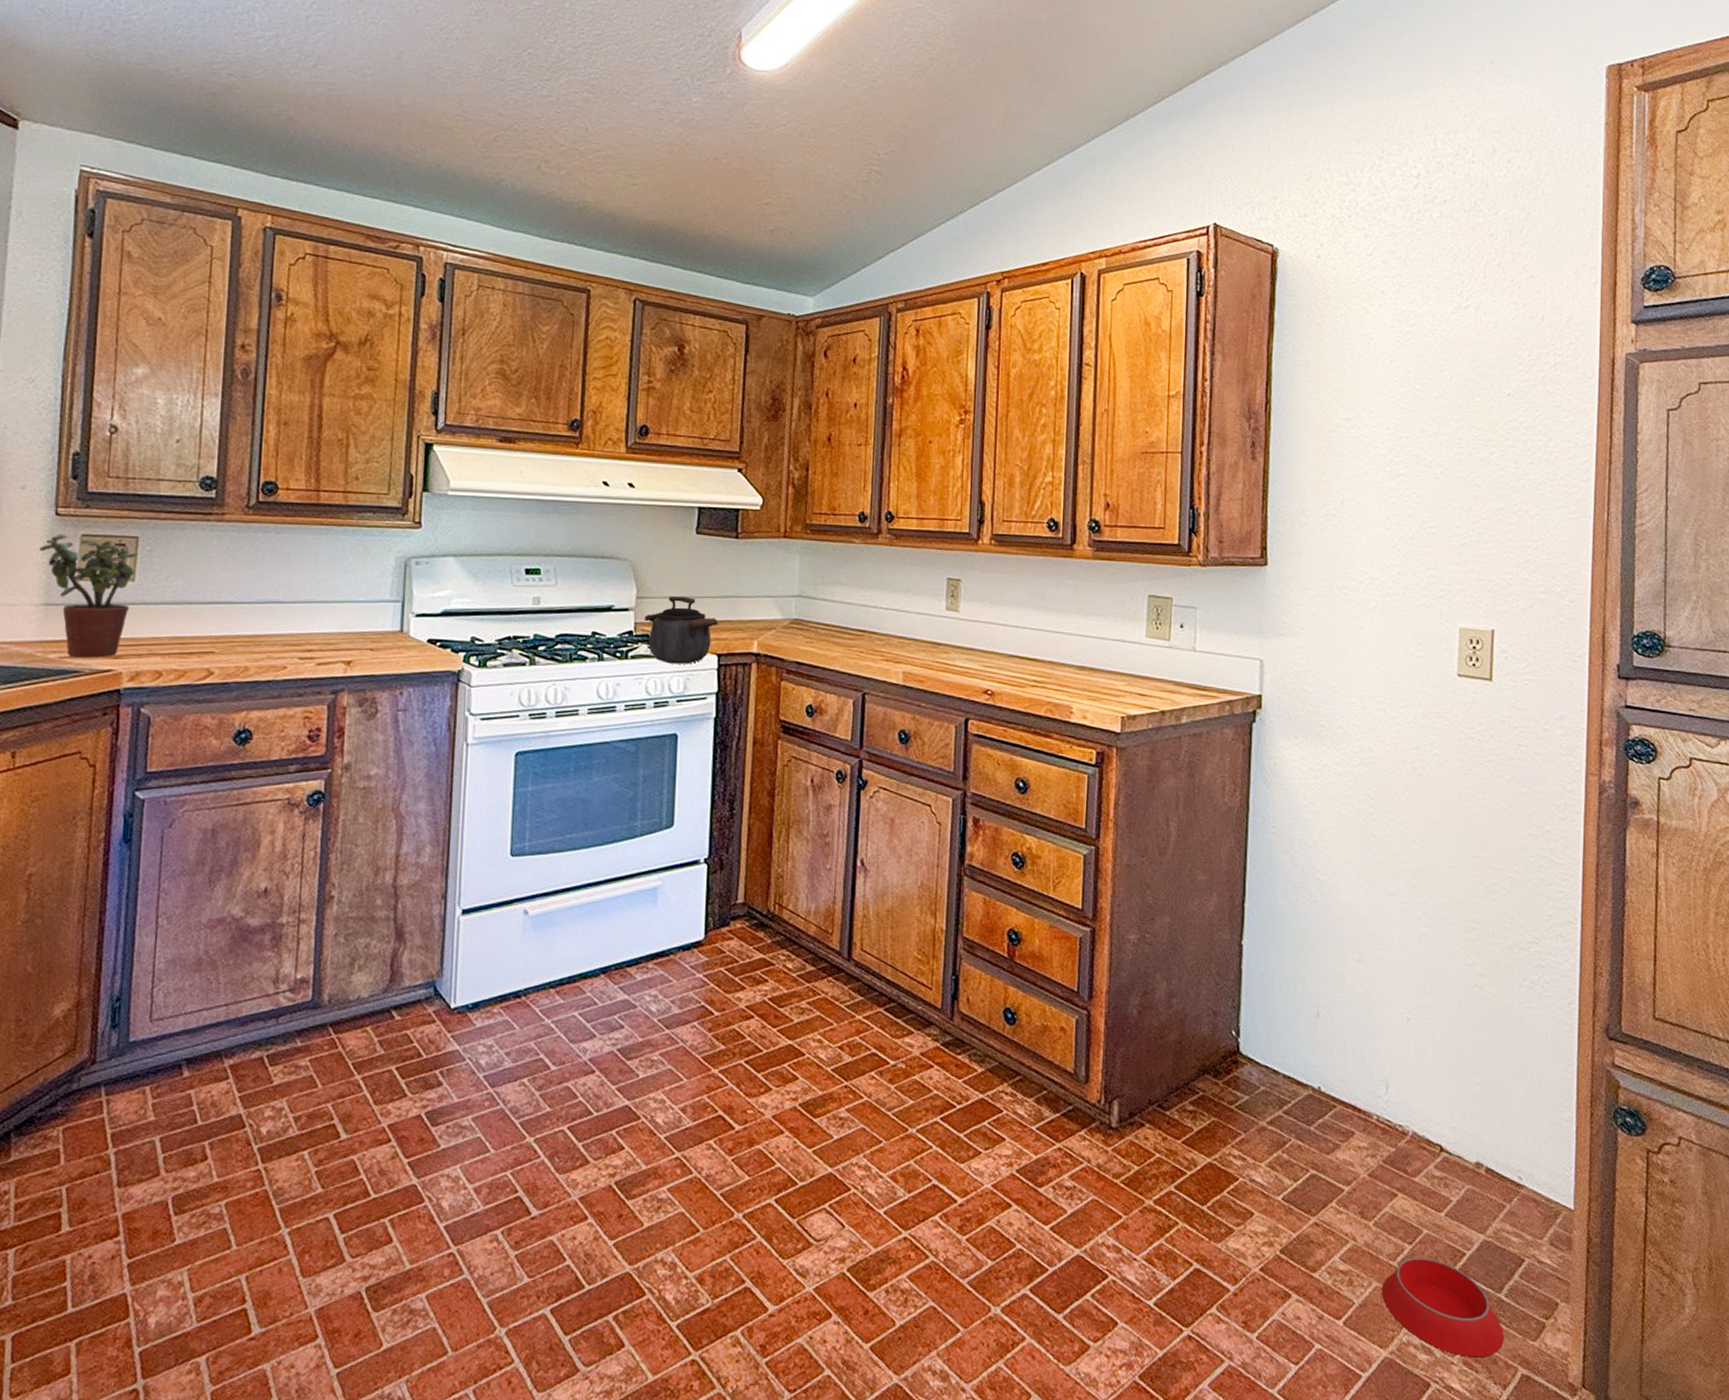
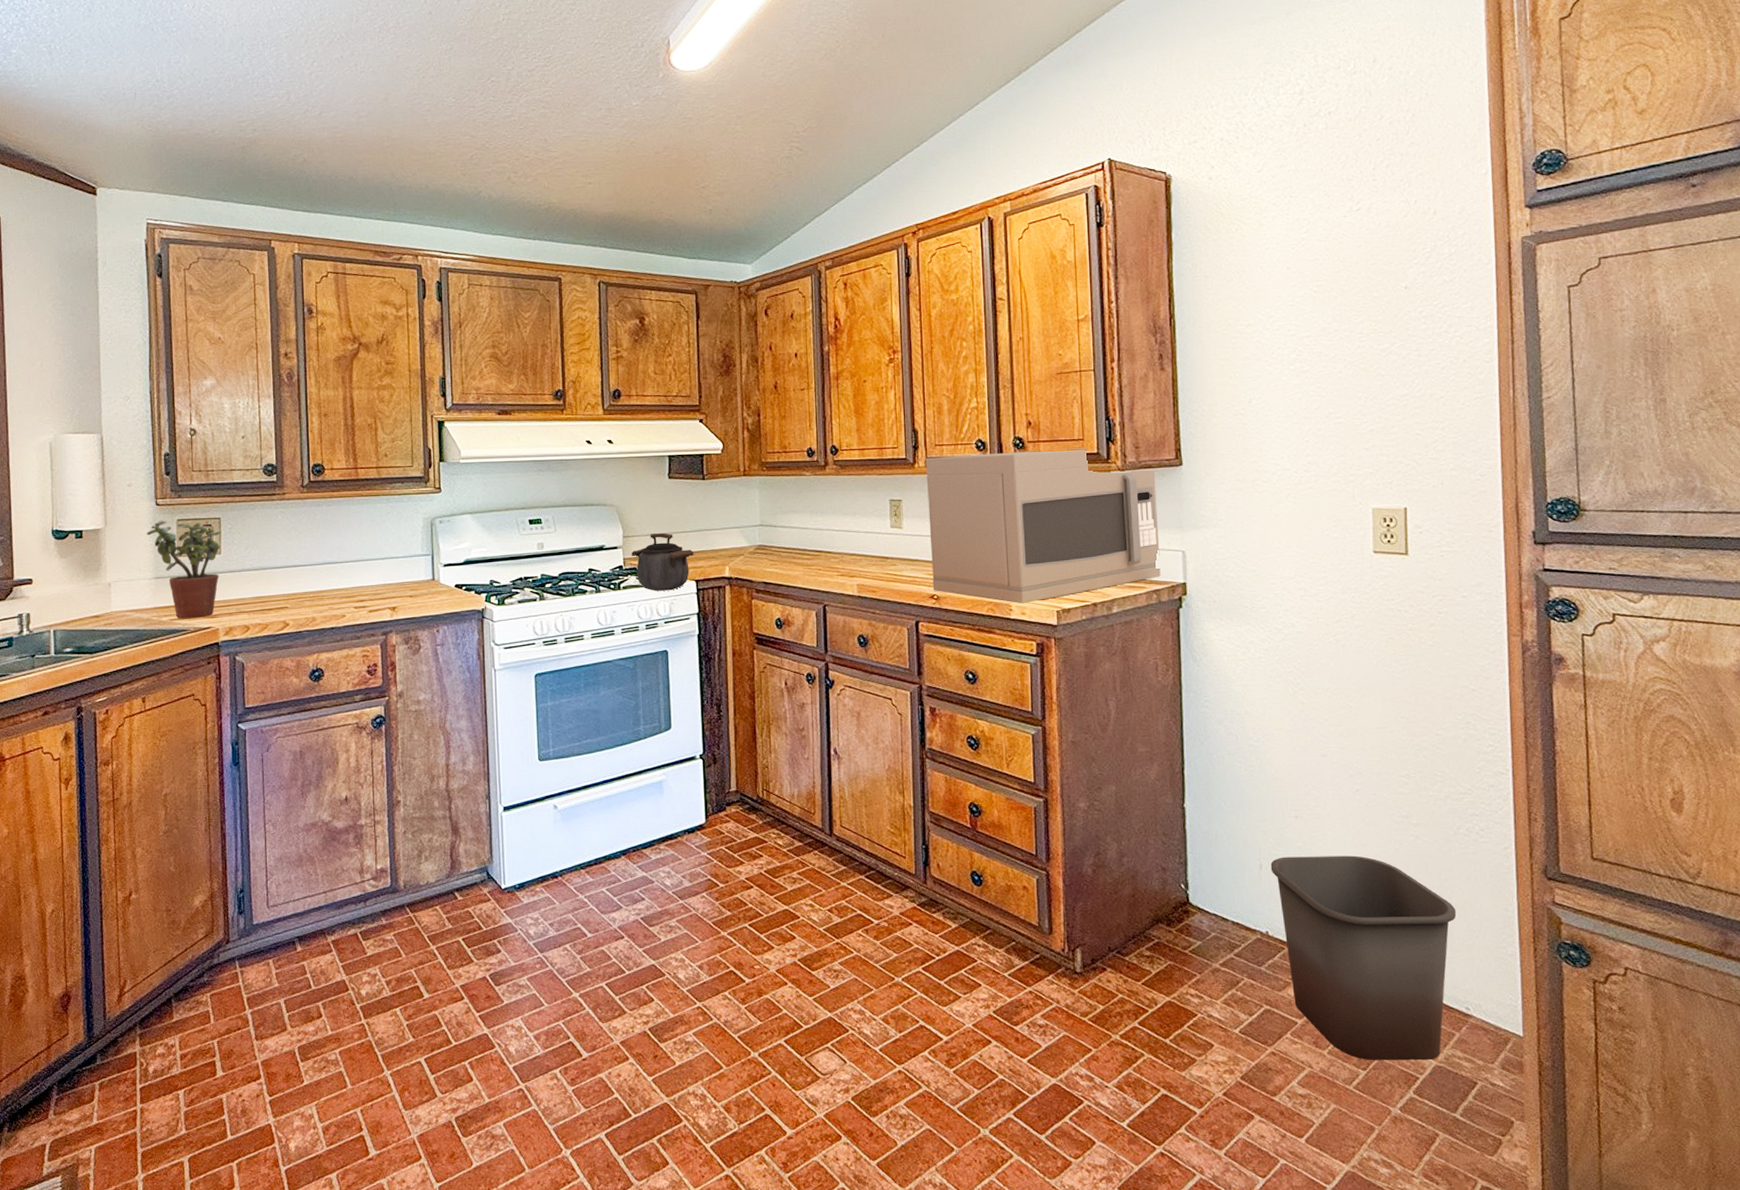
microwave: none [987,534,1238,707] -> present [925,448,1161,604]
waste bin: none [1328,1004,1516,1233] -> present [1270,855,1457,1060]
pet bowl: present [1382,1257,1504,1356] -> none [1340,1081,1462,1170]

